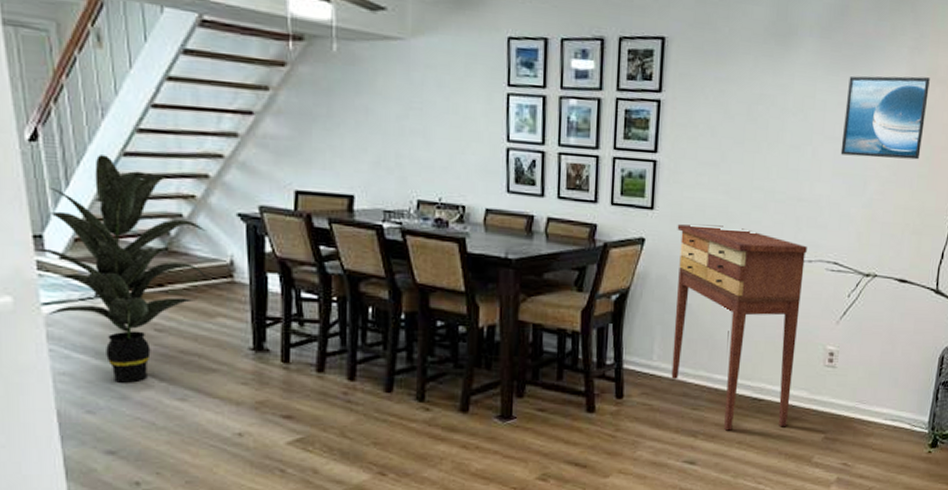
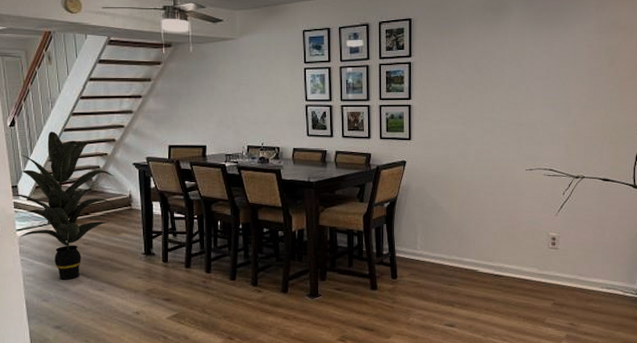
console table: present [671,224,807,431] -> none [429,148,528,301]
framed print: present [840,76,930,160] -> none [548,27,613,89]

